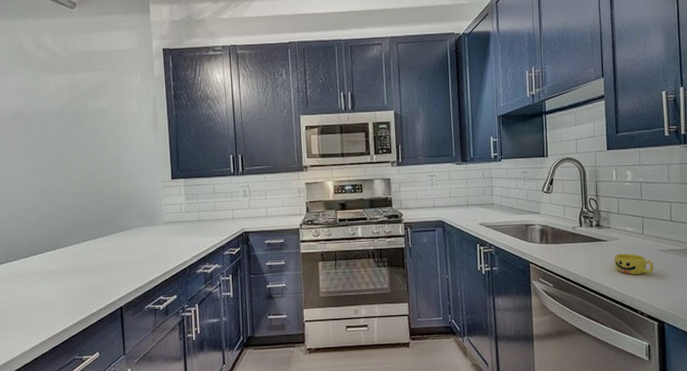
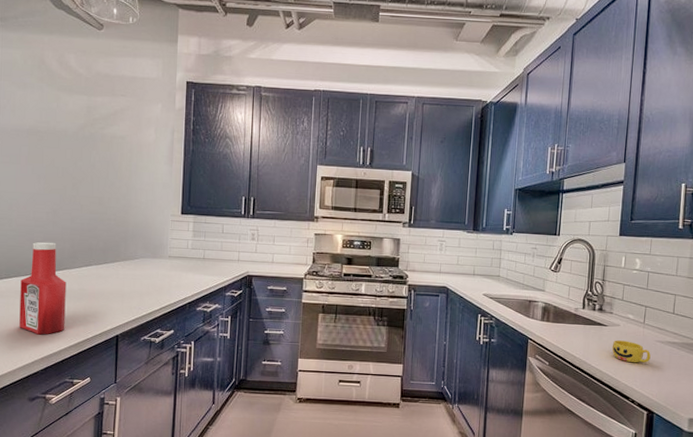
ketchup bottle: none [20,222,69,315] -> present [19,242,66,335]

